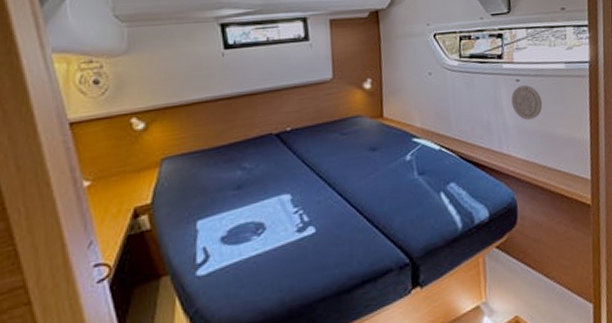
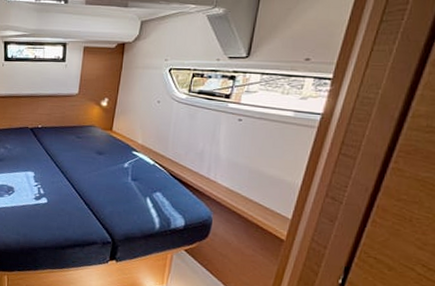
medallion: present [511,85,543,120] -> none [228,125,261,156]

